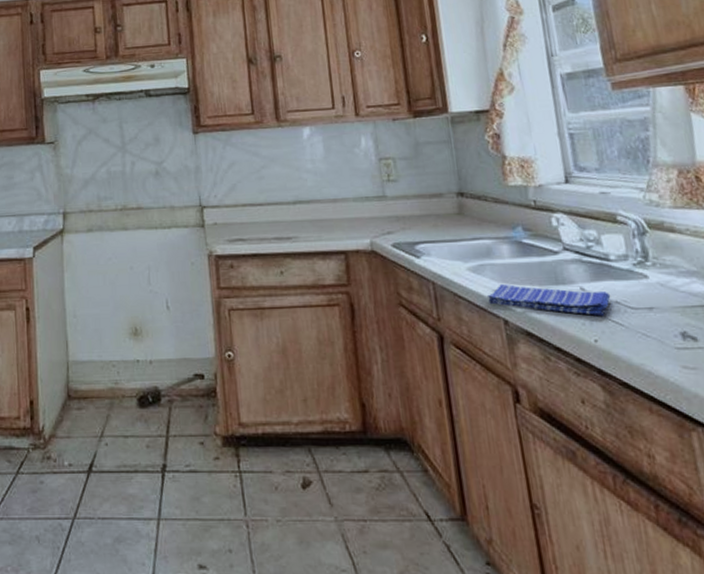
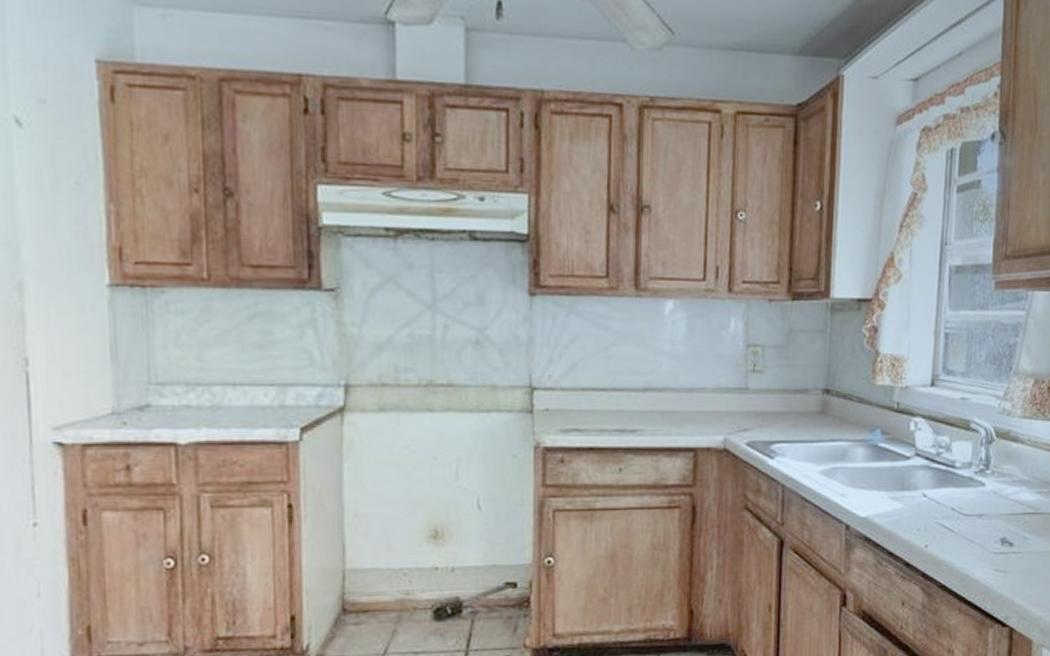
dish towel: present [488,283,611,317] -> none [834,488,949,523]

